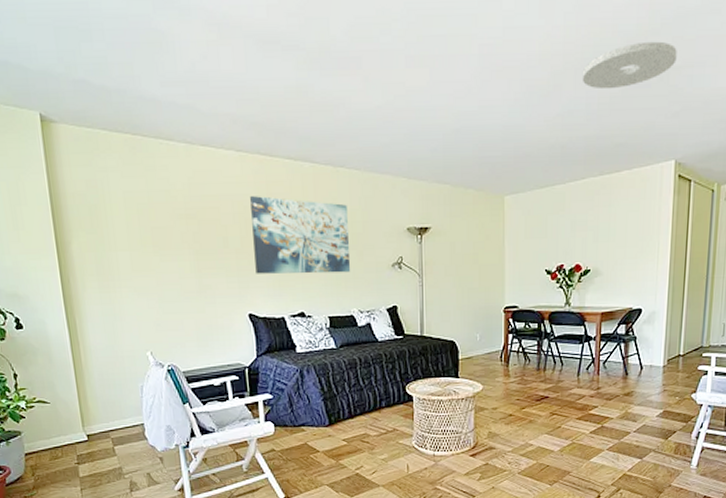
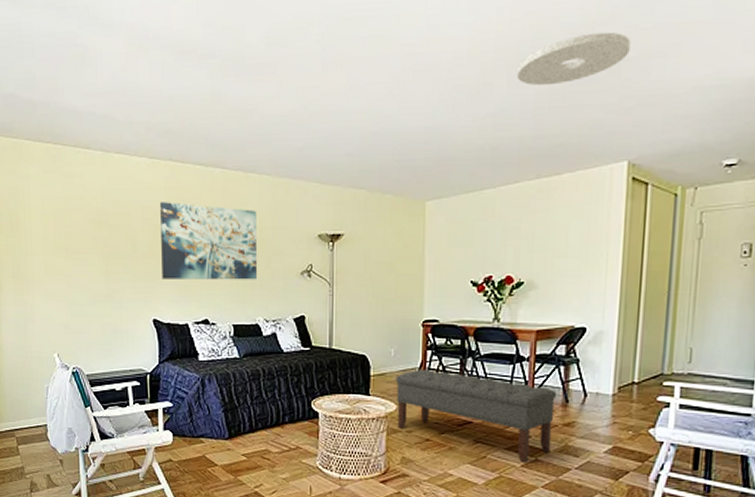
bench: none [482,352,619,430] -> present [396,370,557,464]

